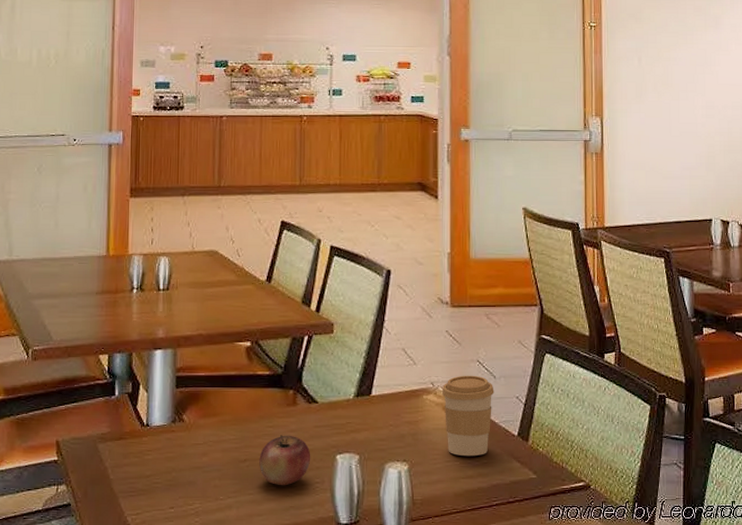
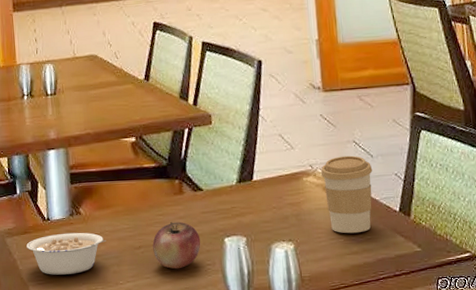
legume: none [120,441,210,487] -> present [26,232,107,275]

